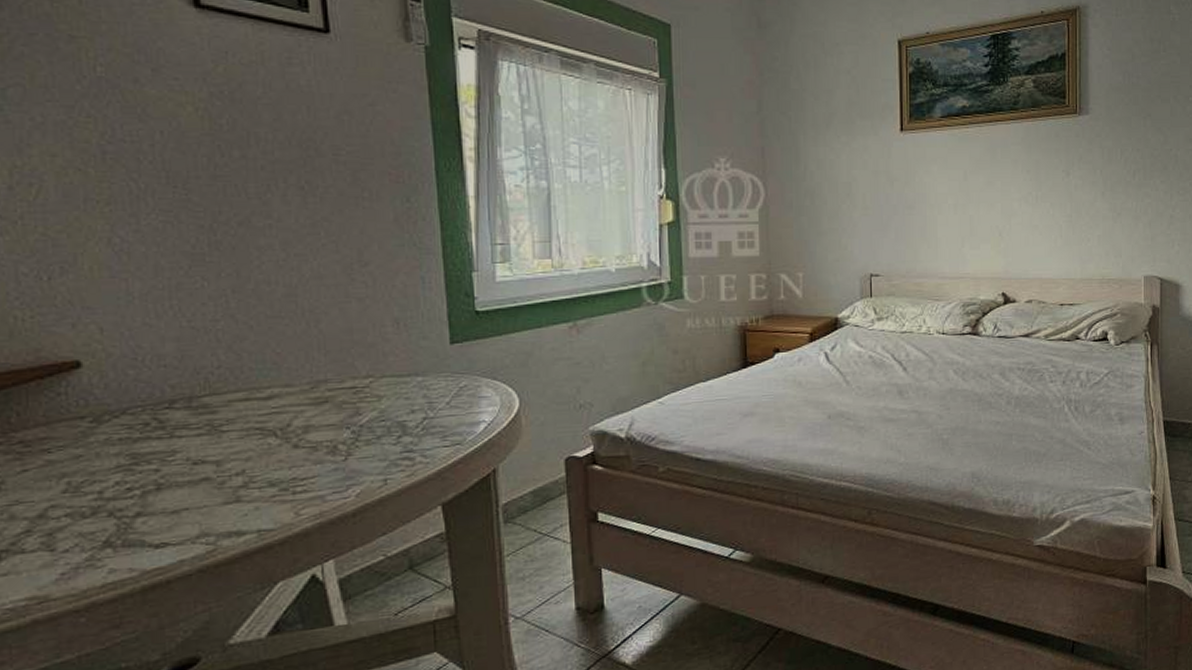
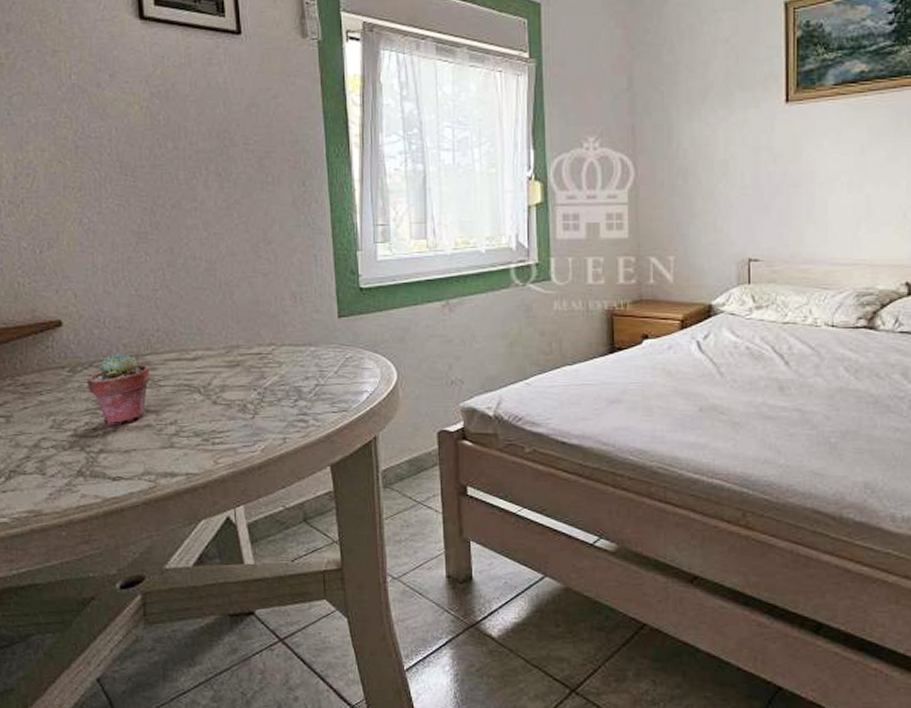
potted succulent: none [118,396,209,484] -> present [87,353,150,426]

